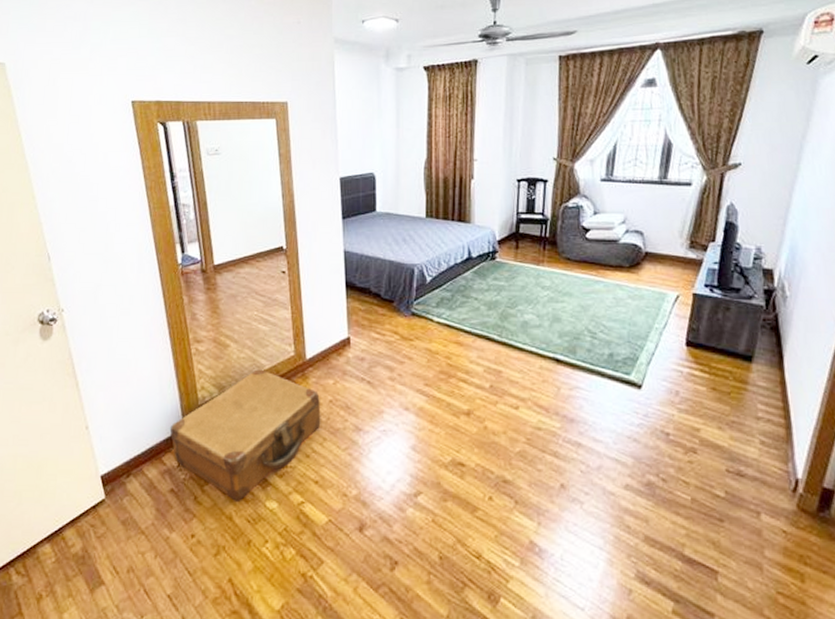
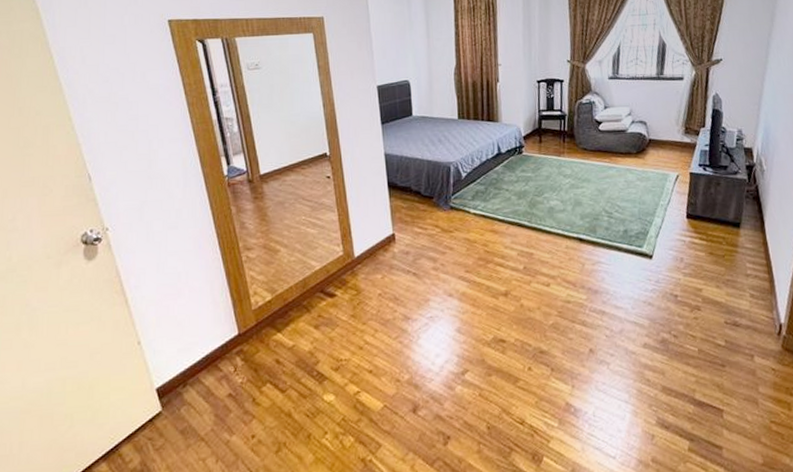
suitcase: present [169,369,321,501] -> none [224,270,372,398]

